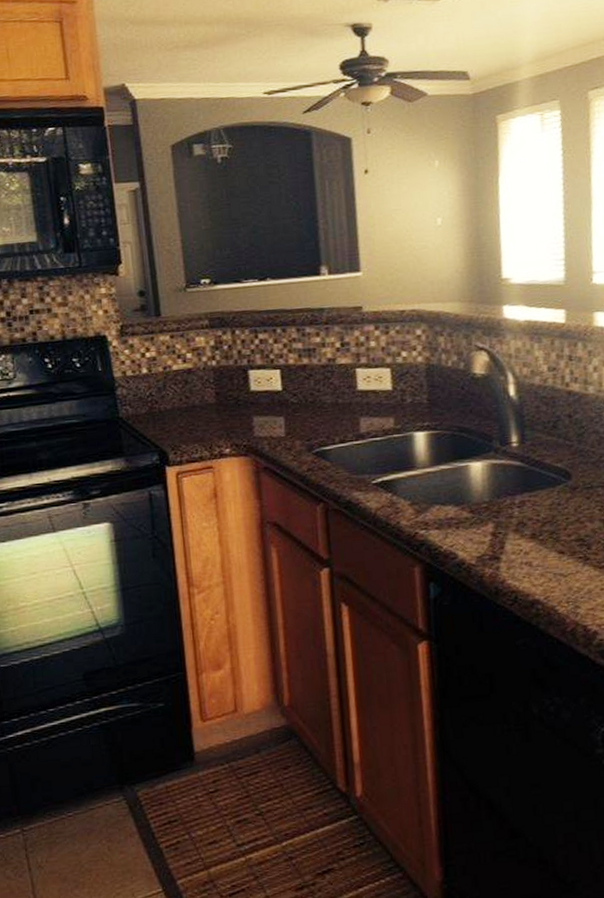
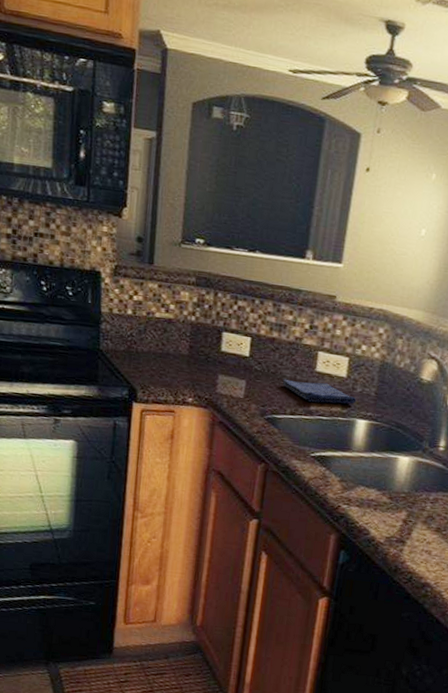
dish towel: none [323,400,409,425] -> present [282,379,357,404]

